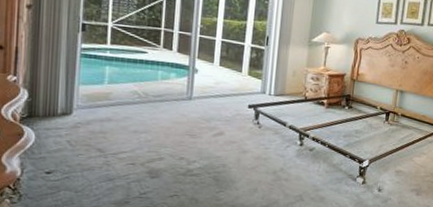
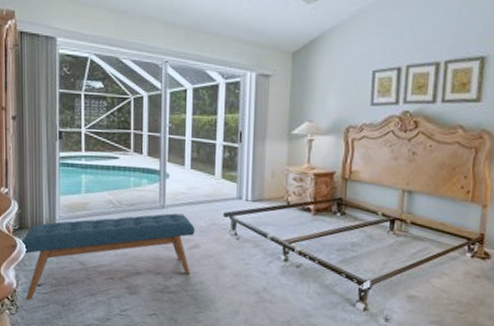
bench: none [28,104,220,188] -> present [20,213,195,301]

